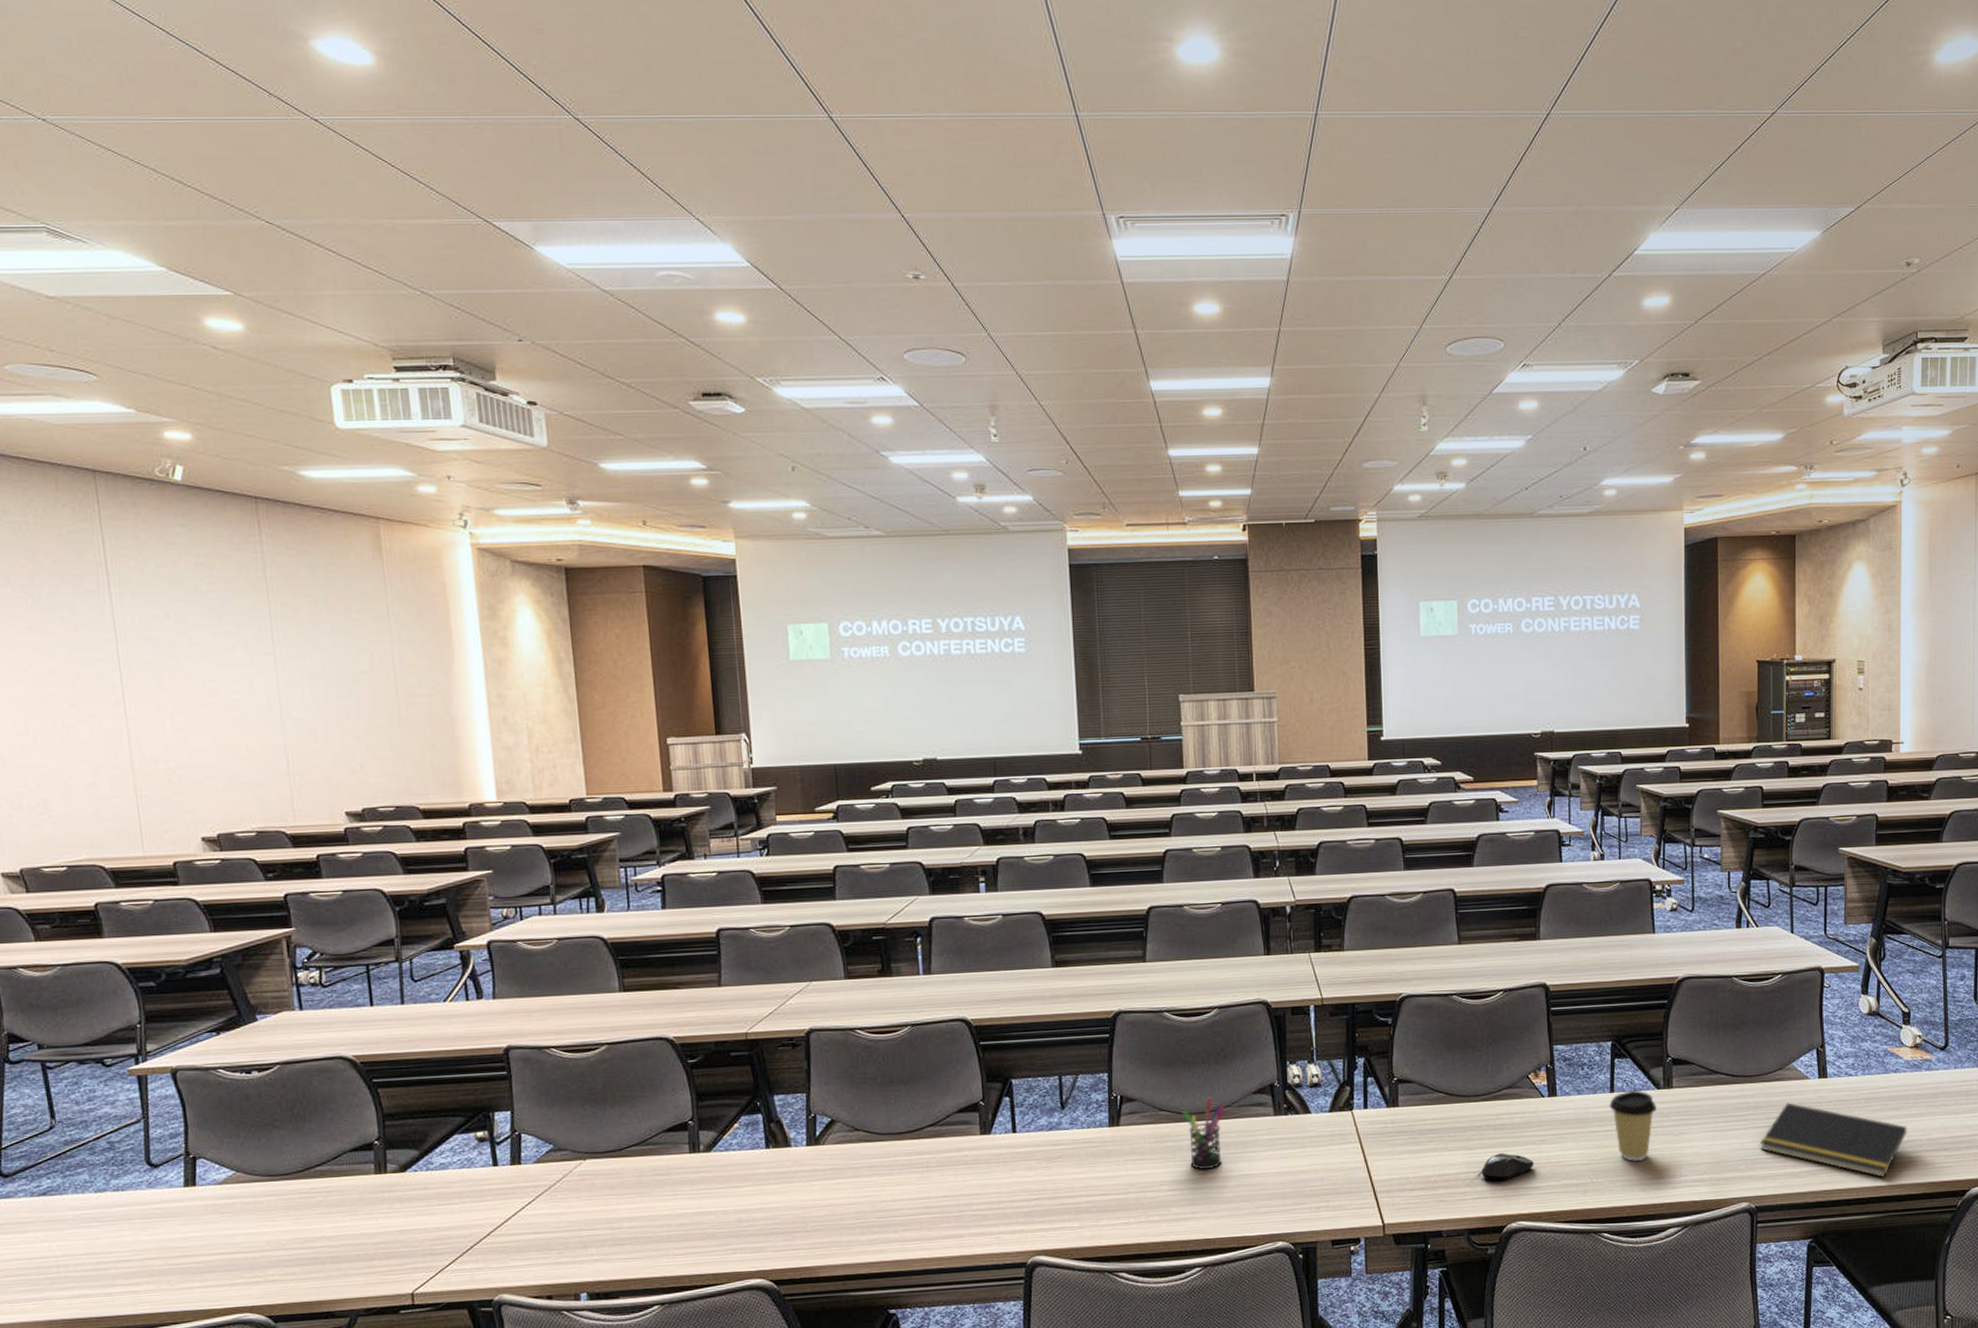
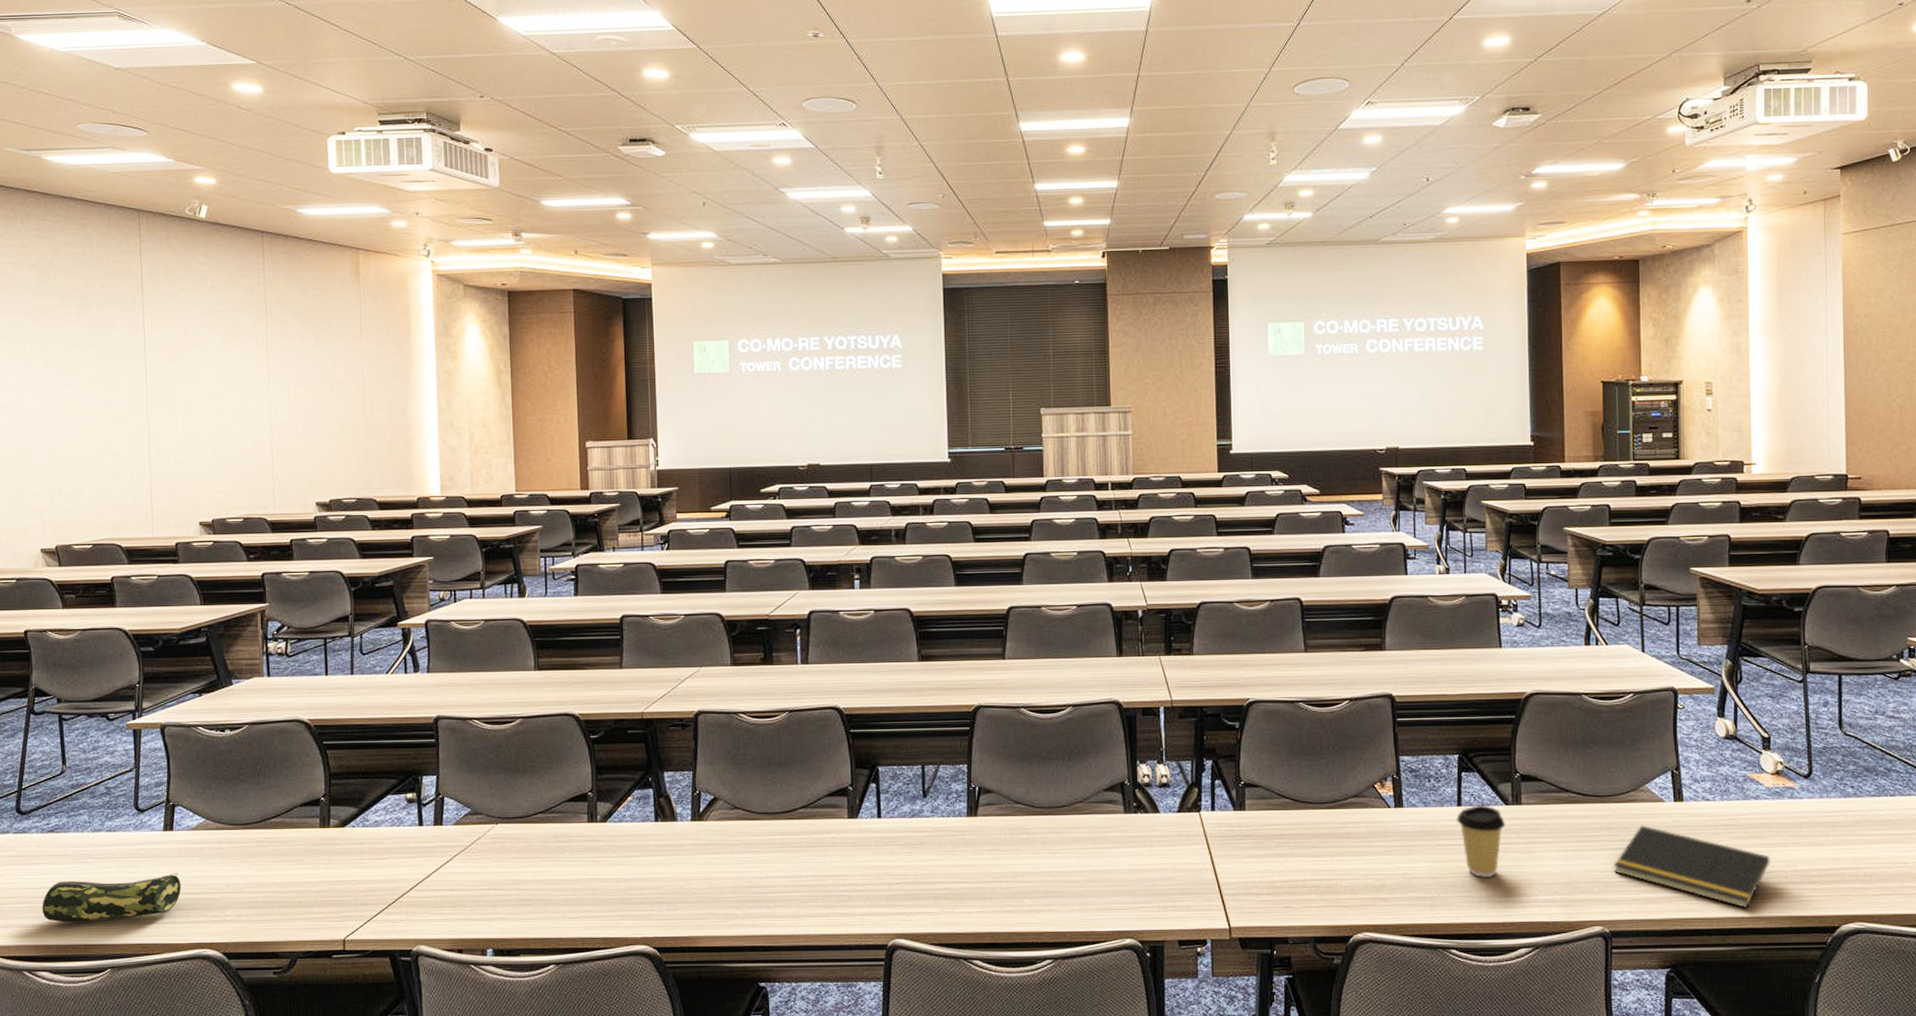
pencil case: none [39,1232,212,1295] -> present [42,873,181,924]
pen holder: present [1183,1097,1225,1171] -> none [1037,792,1077,864]
computer mouse: present [1481,1152,1534,1182] -> none [1327,862,1380,891]

